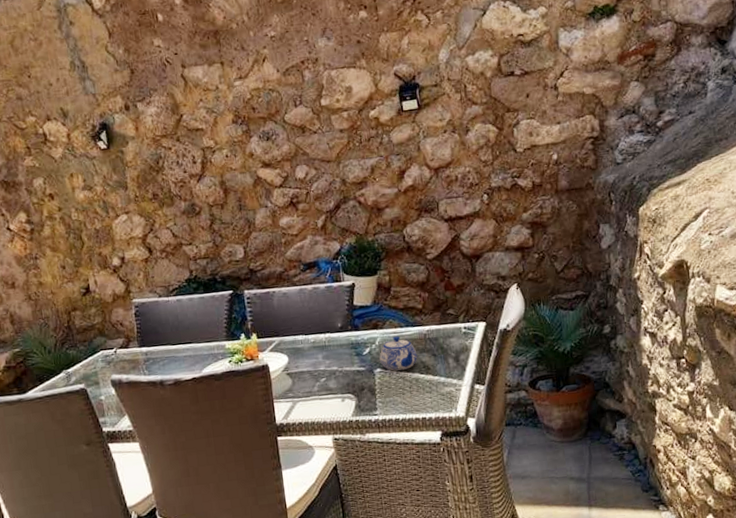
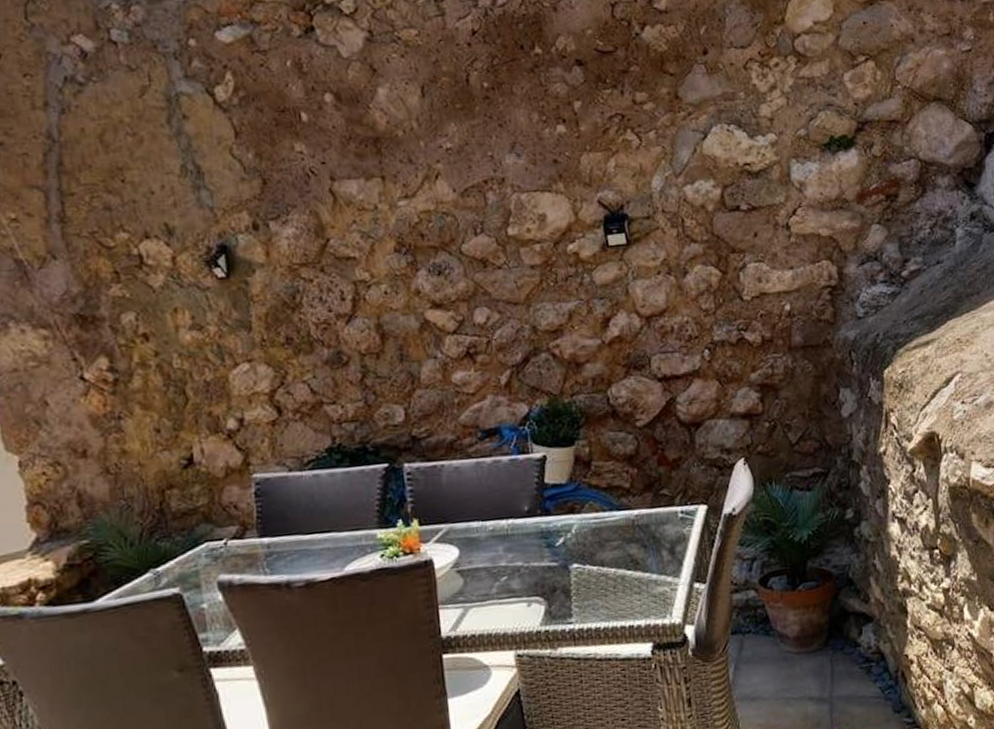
teapot: present [379,336,418,371] -> none [576,522,624,567]

